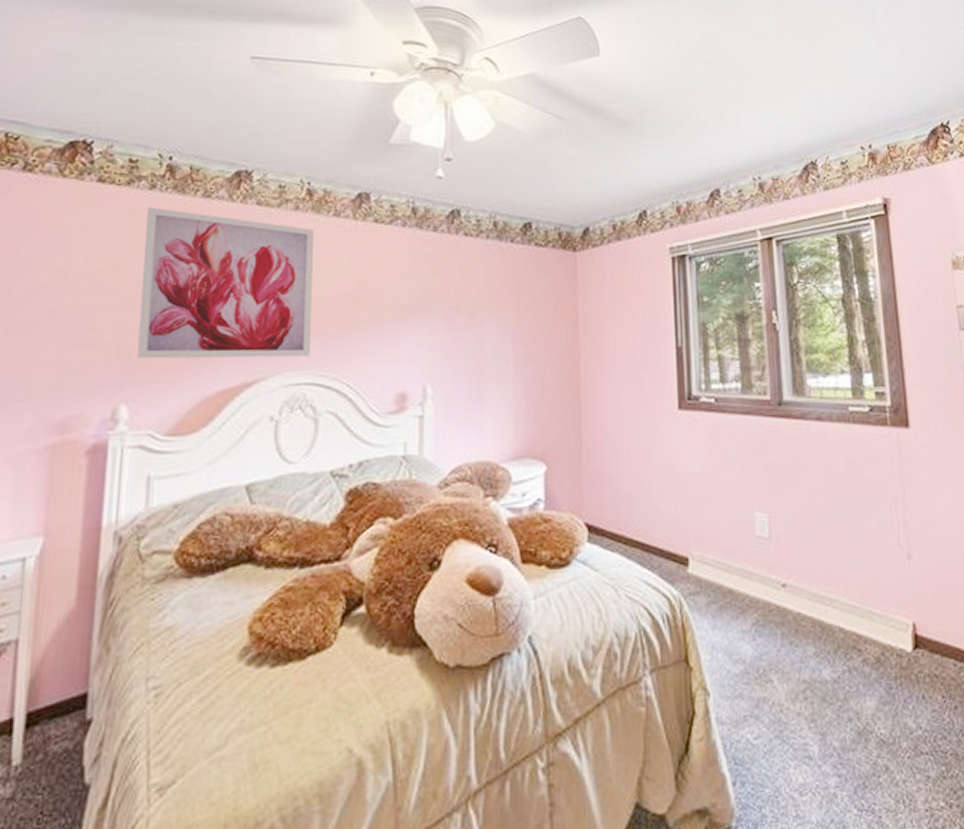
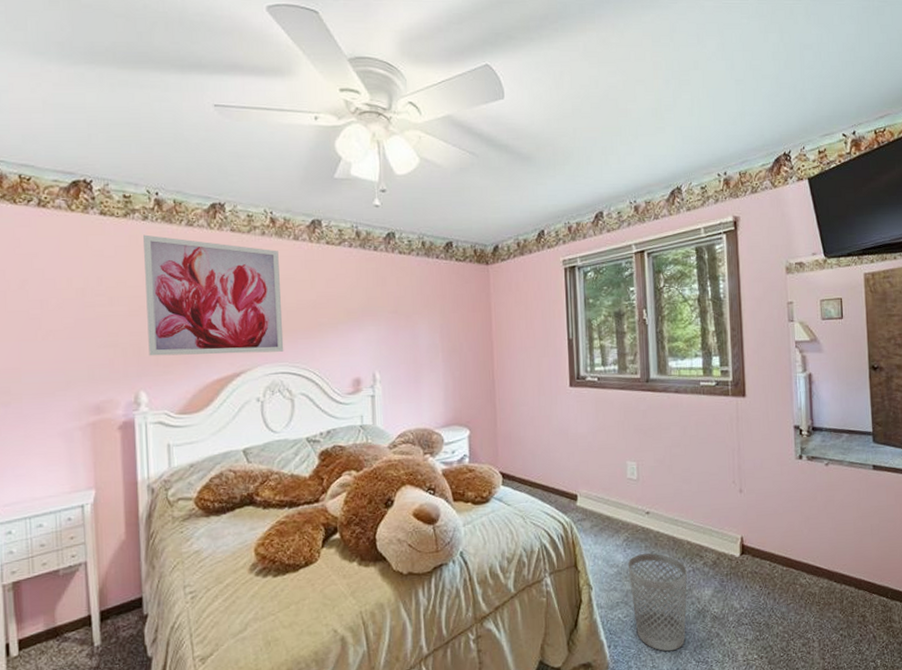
wastebasket: none [758,644,842,793] -> present [627,553,688,652]

